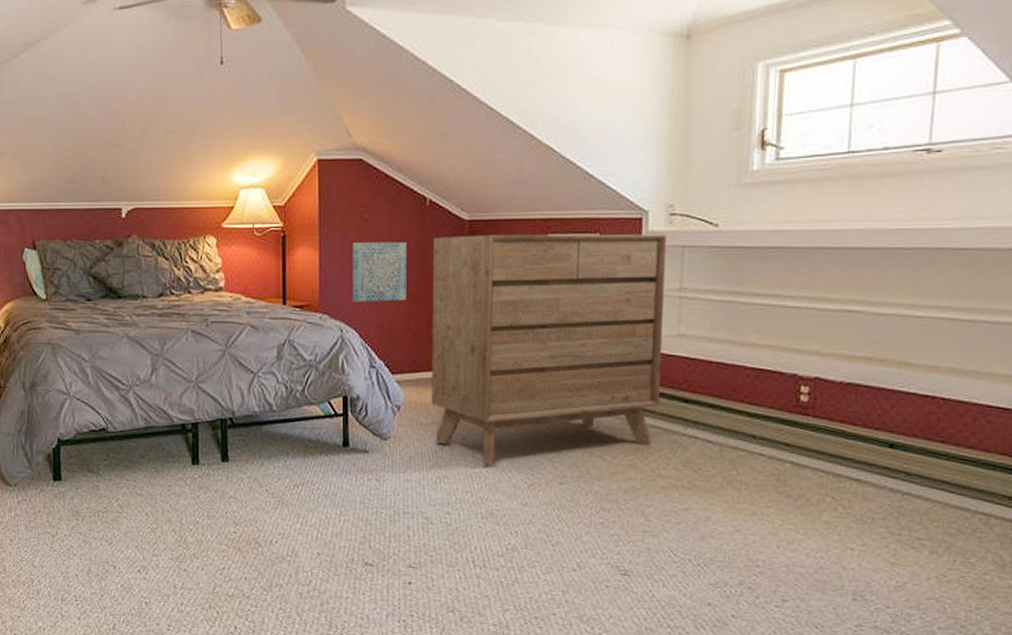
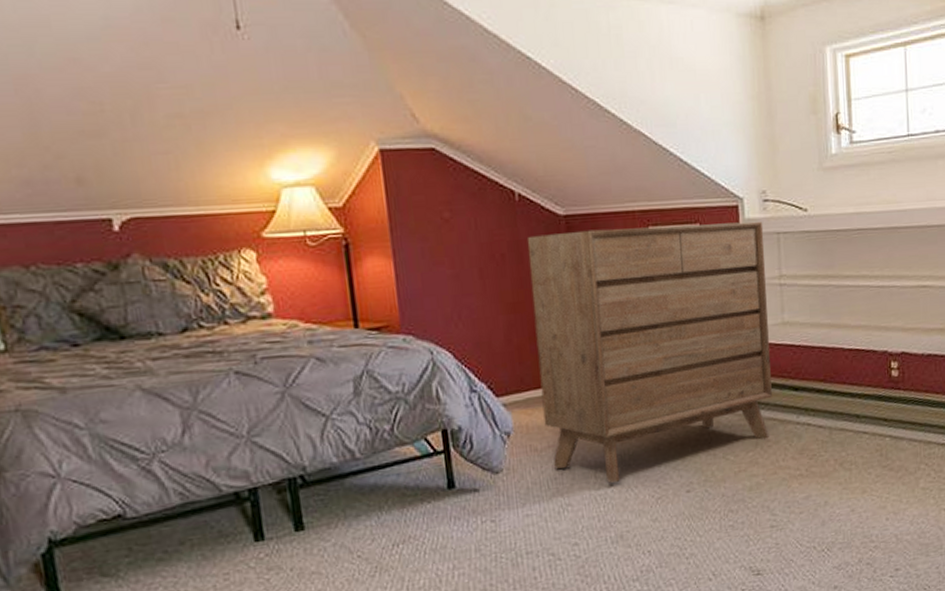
wall art: present [353,241,407,302] -> none [434,243,504,318]

